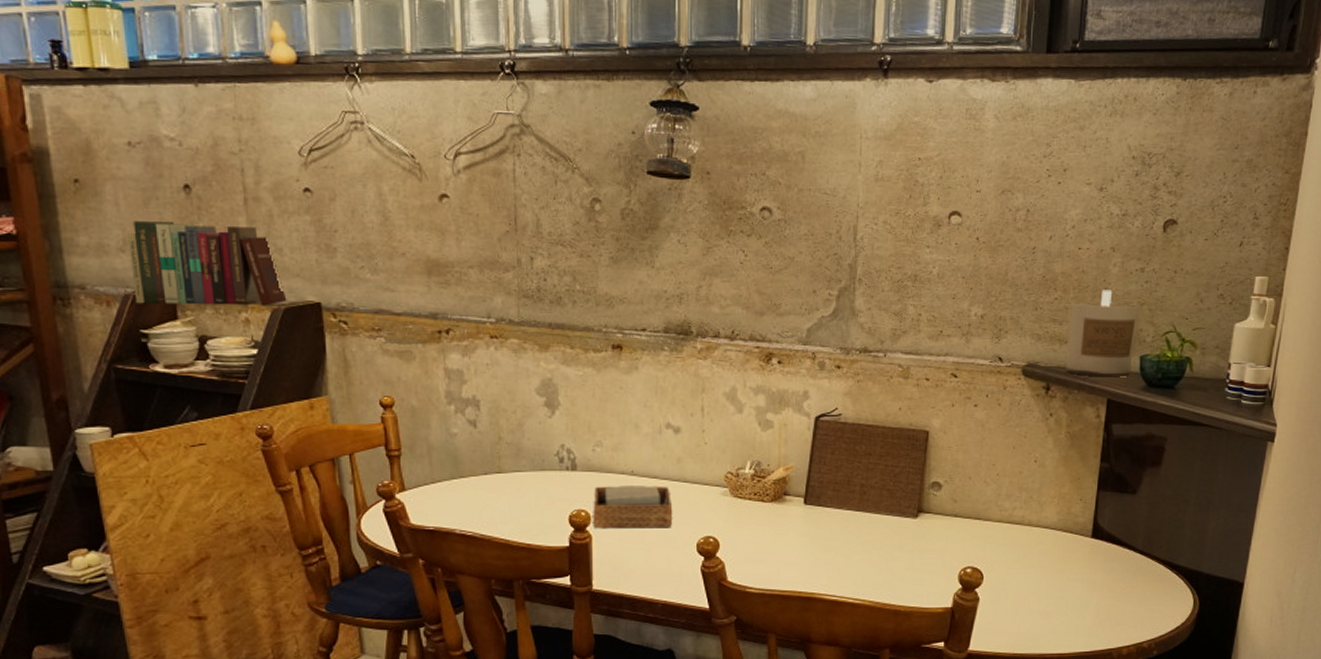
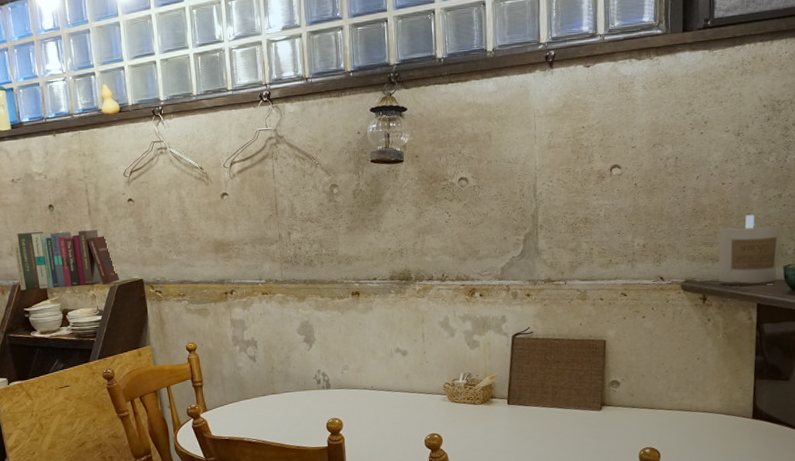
napkin holder: present [593,486,673,529] -> none [344,396,405,431]

